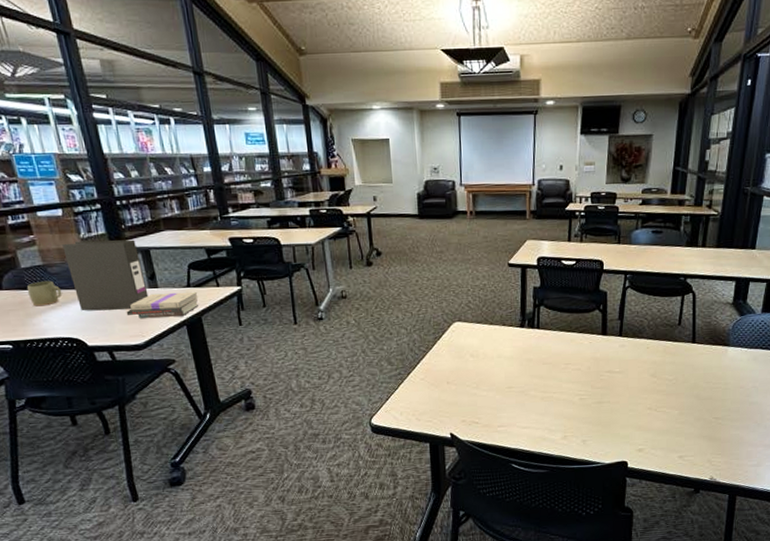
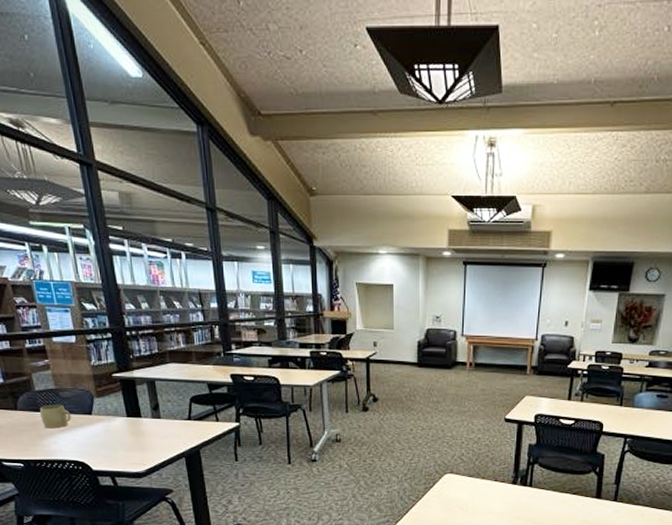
binder: present [62,239,149,312] -> none [74,368,151,438]
books: present [126,292,199,318] -> none [129,424,198,447]

